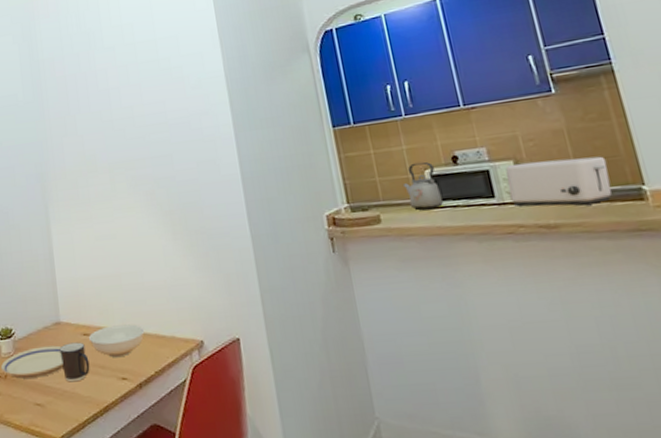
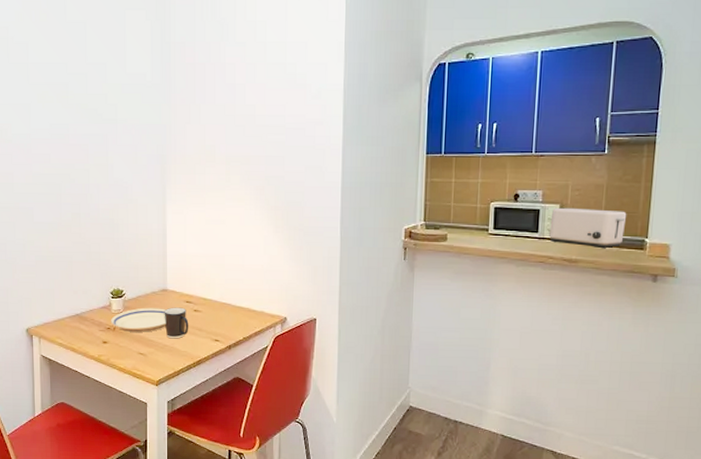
bowl: present [88,324,145,357] -> none [190,297,239,323]
kettle: present [402,161,443,211] -> none [471,195,499,236]

